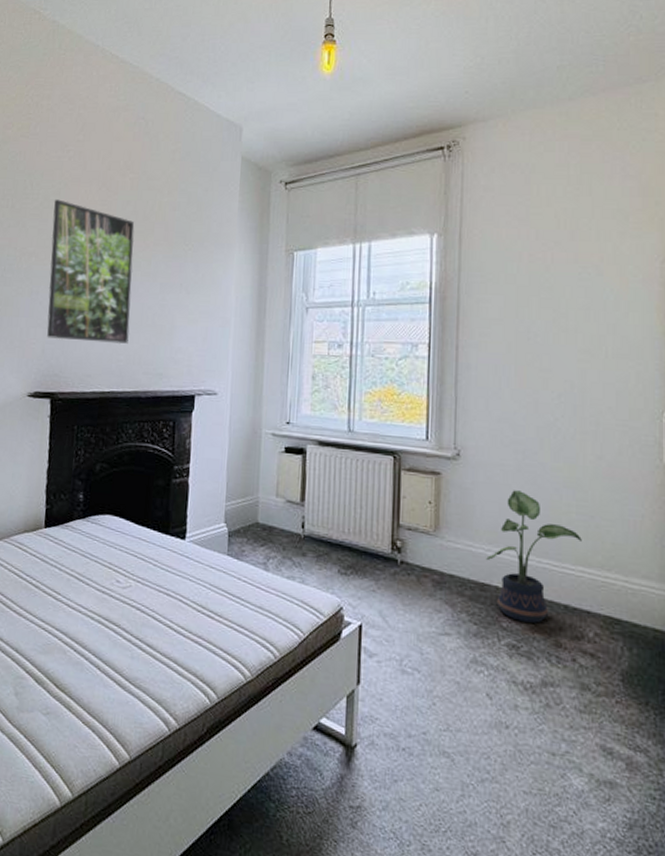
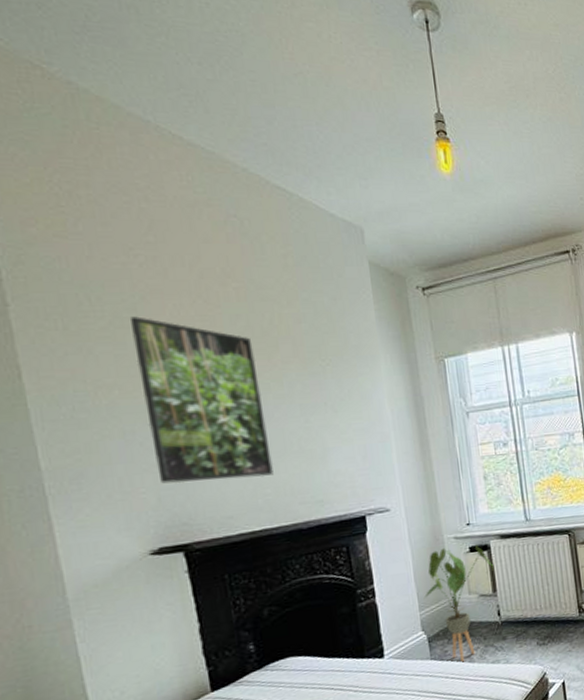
house plant: none [233,442,307,568] -> present [424,544,494,663]

